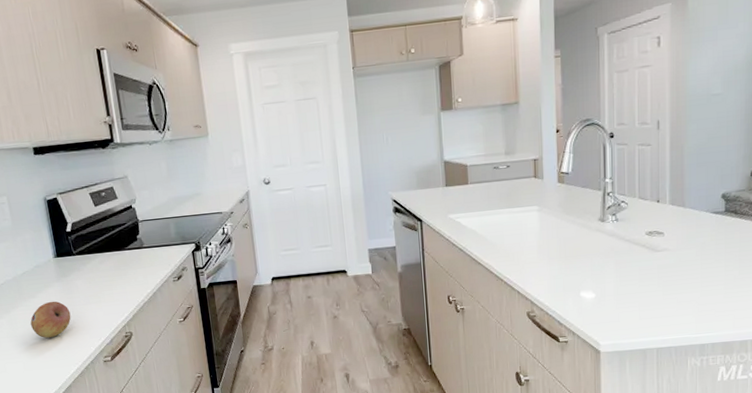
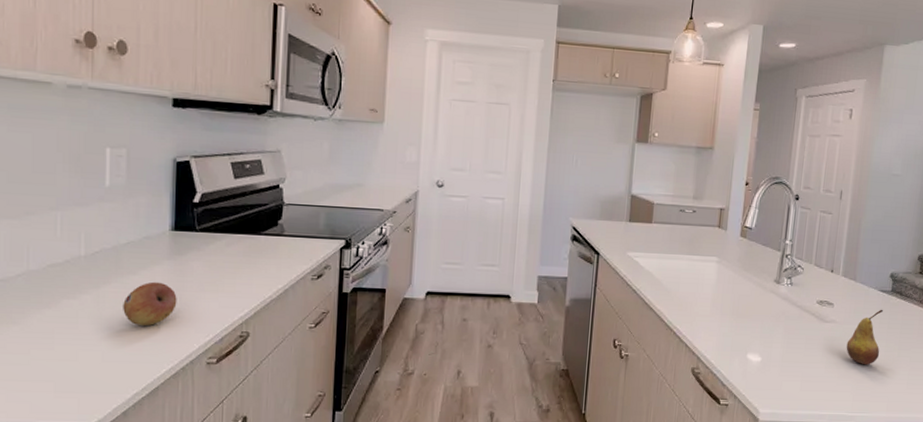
fruit: none [682,230,719,288] -> present [846,309,884,365]

